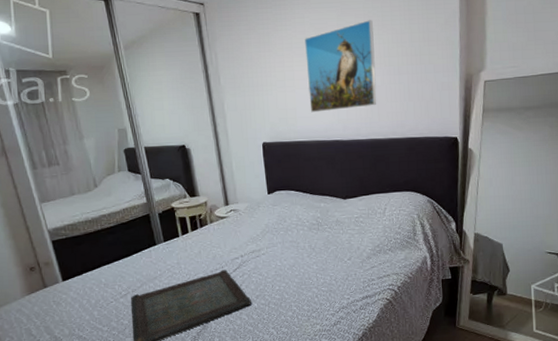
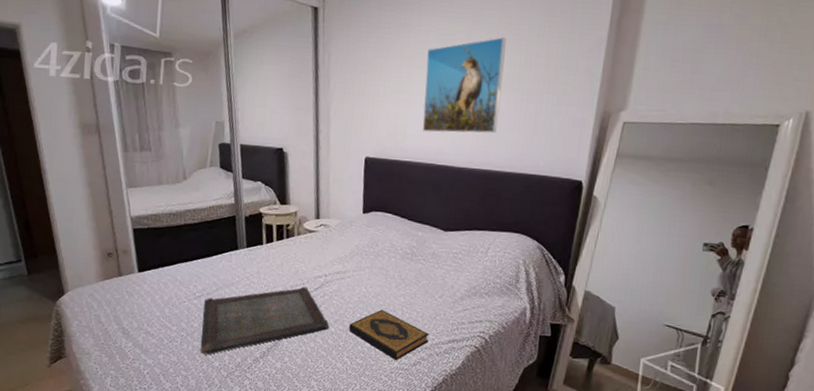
hardback book: none [270,279,345,323] -> present [349,310,430,360]

